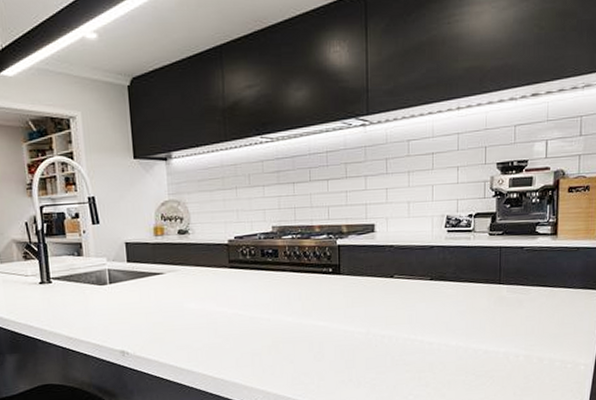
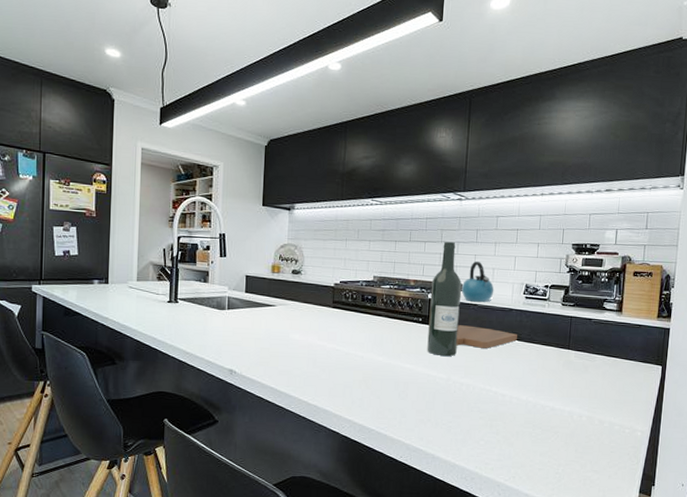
wine bottle: none [339,176,375,308] -> present [427,241,462,356]
kettle: none [373,196,411,243] -> present [461,261,494,302]
cutting board: none [373,270,442,295] -> present [456,325,518,348]

